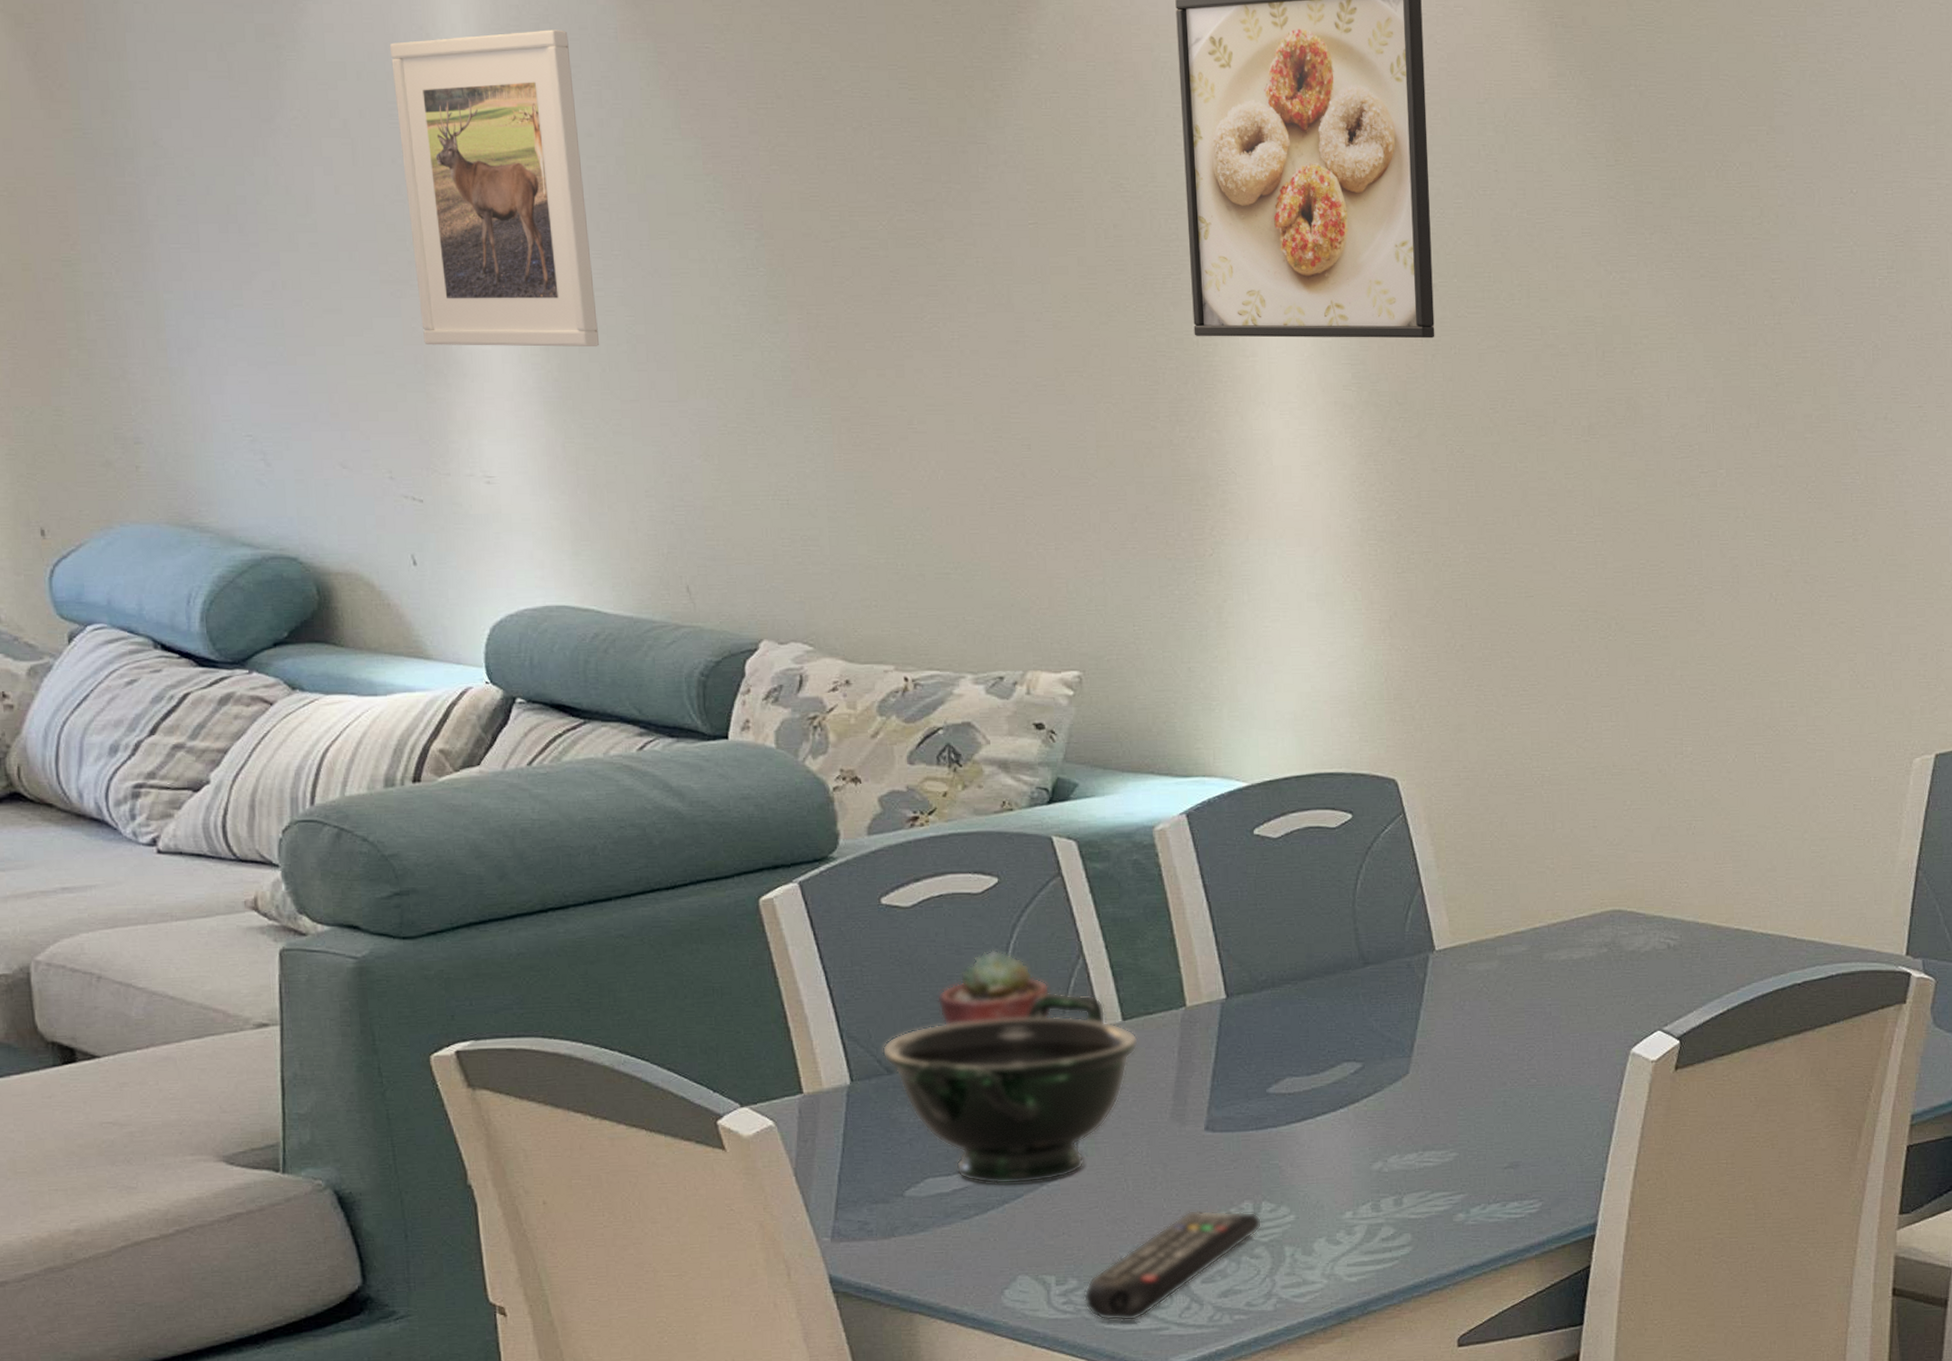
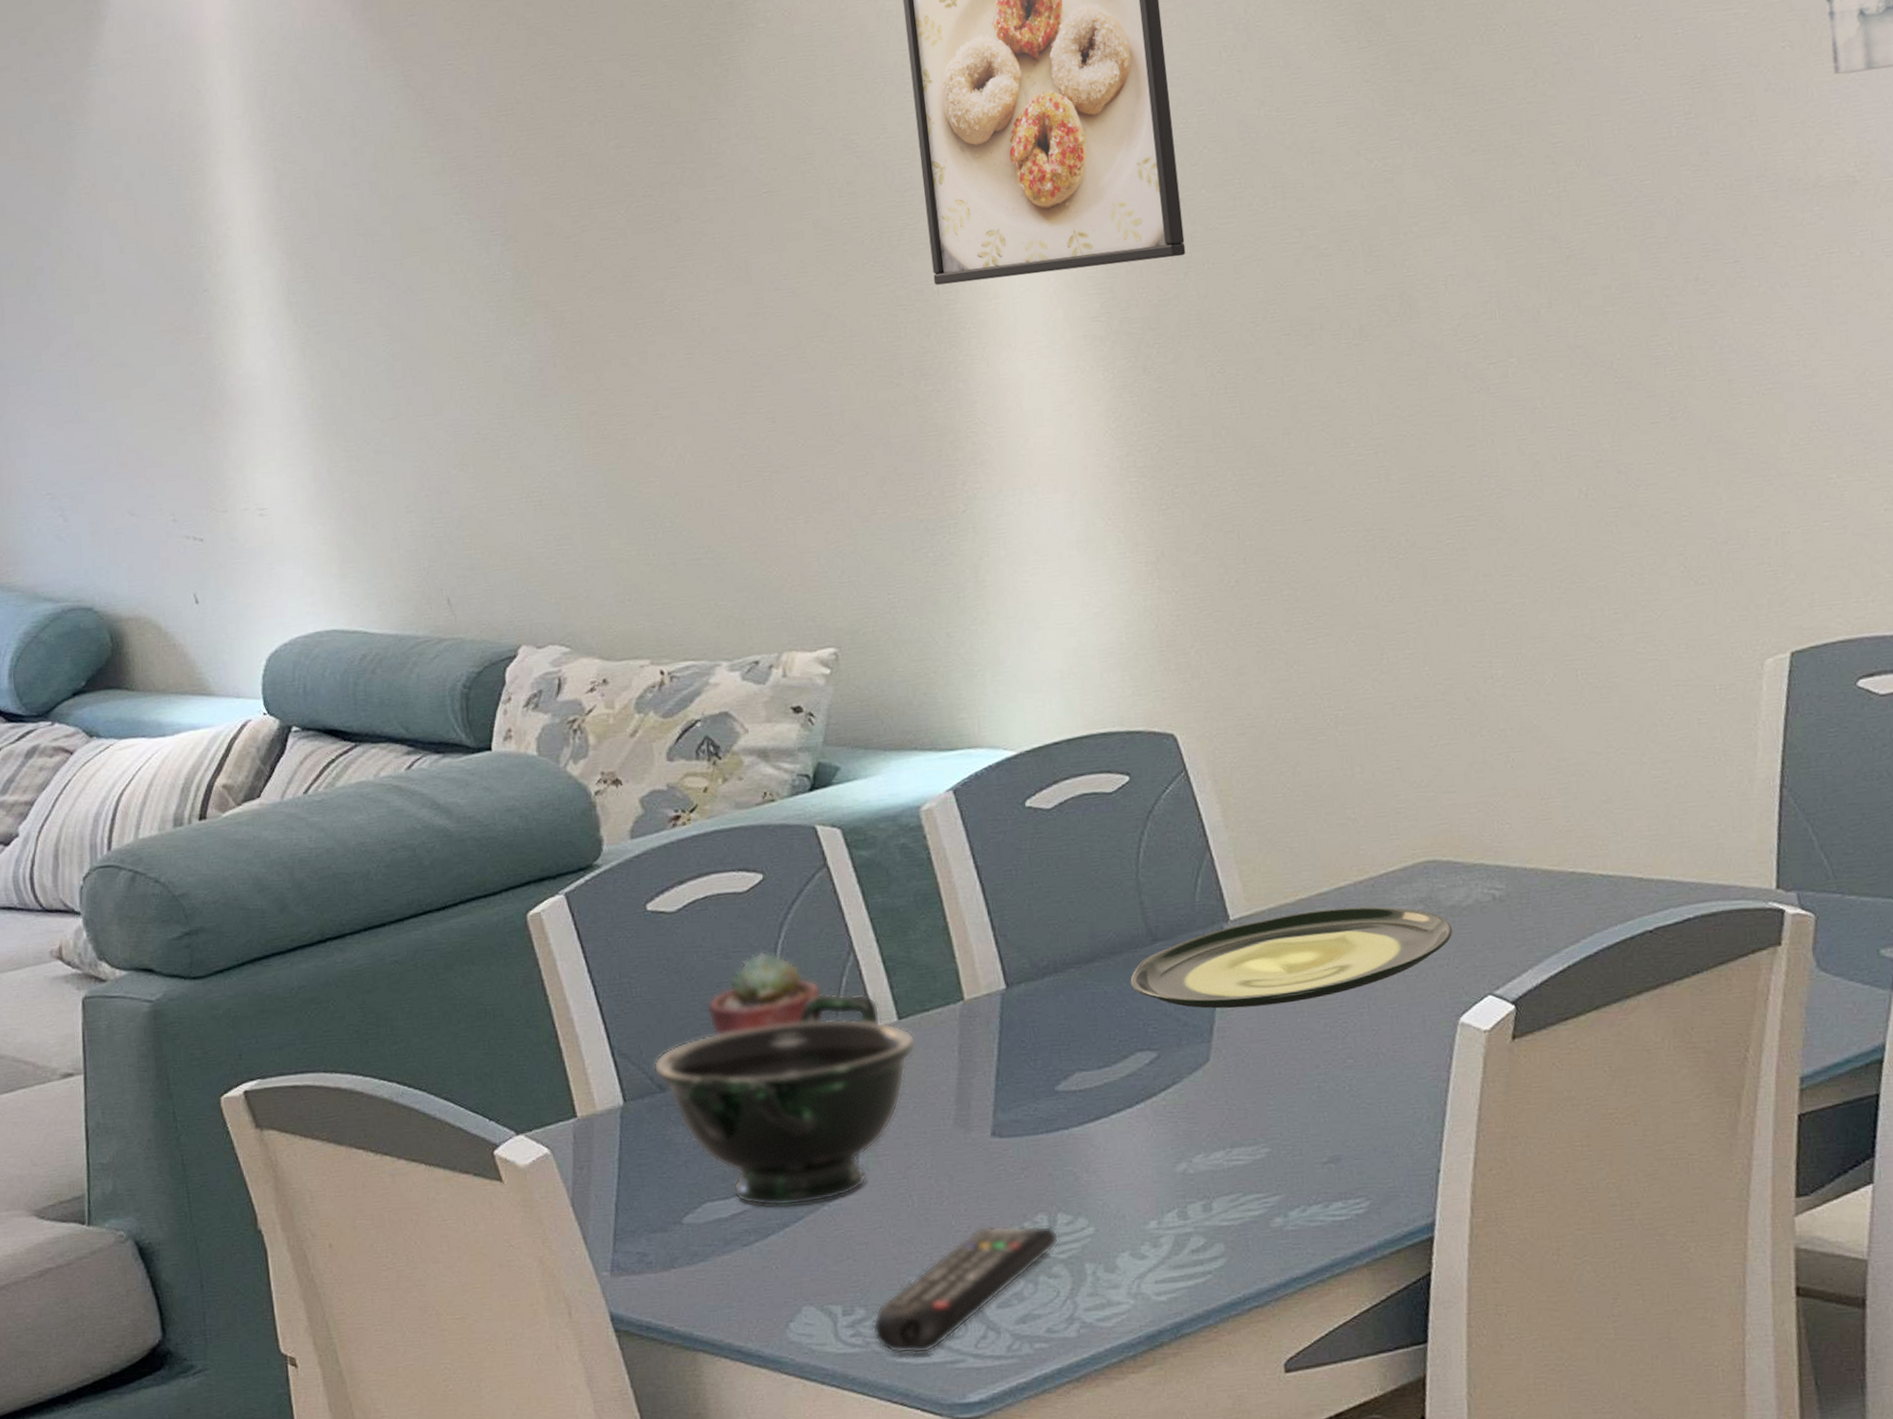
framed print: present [390,30,599,347] -> none [166,68,359,388]
plate: none [1341,946,1632,1029] -> present [1130,906,1454,1009]

